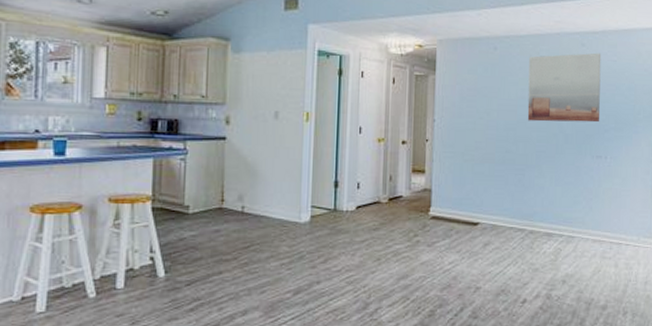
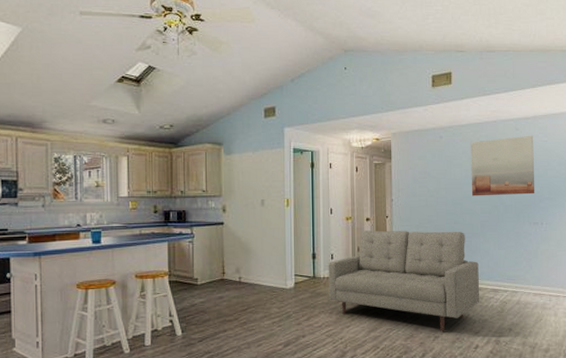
sofa: none [351,156,532,281] -> present [328,230,480,331]

